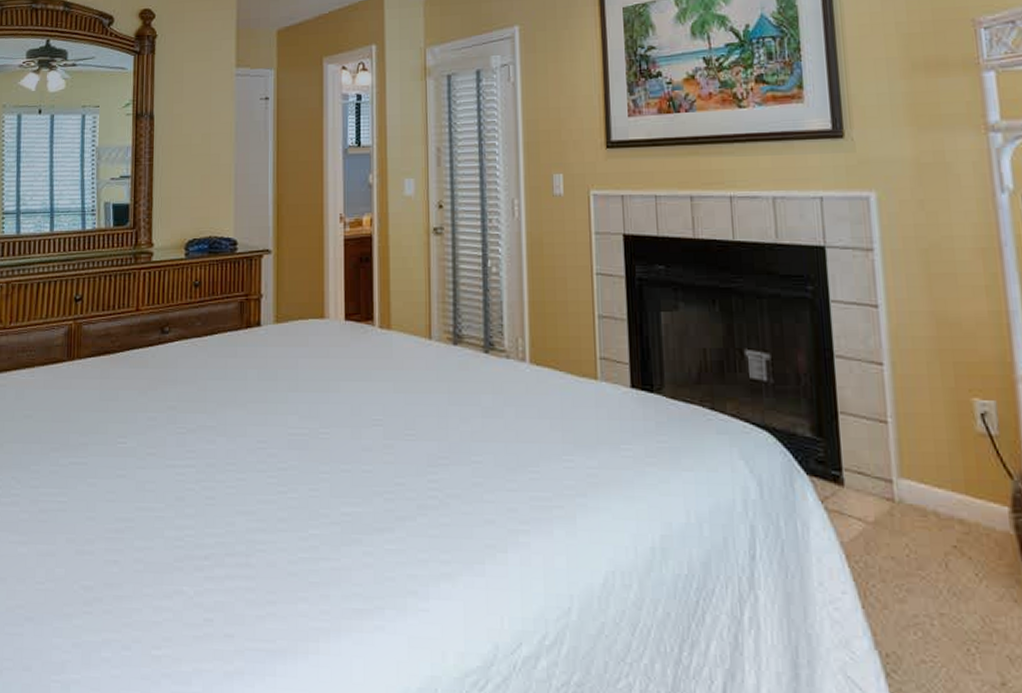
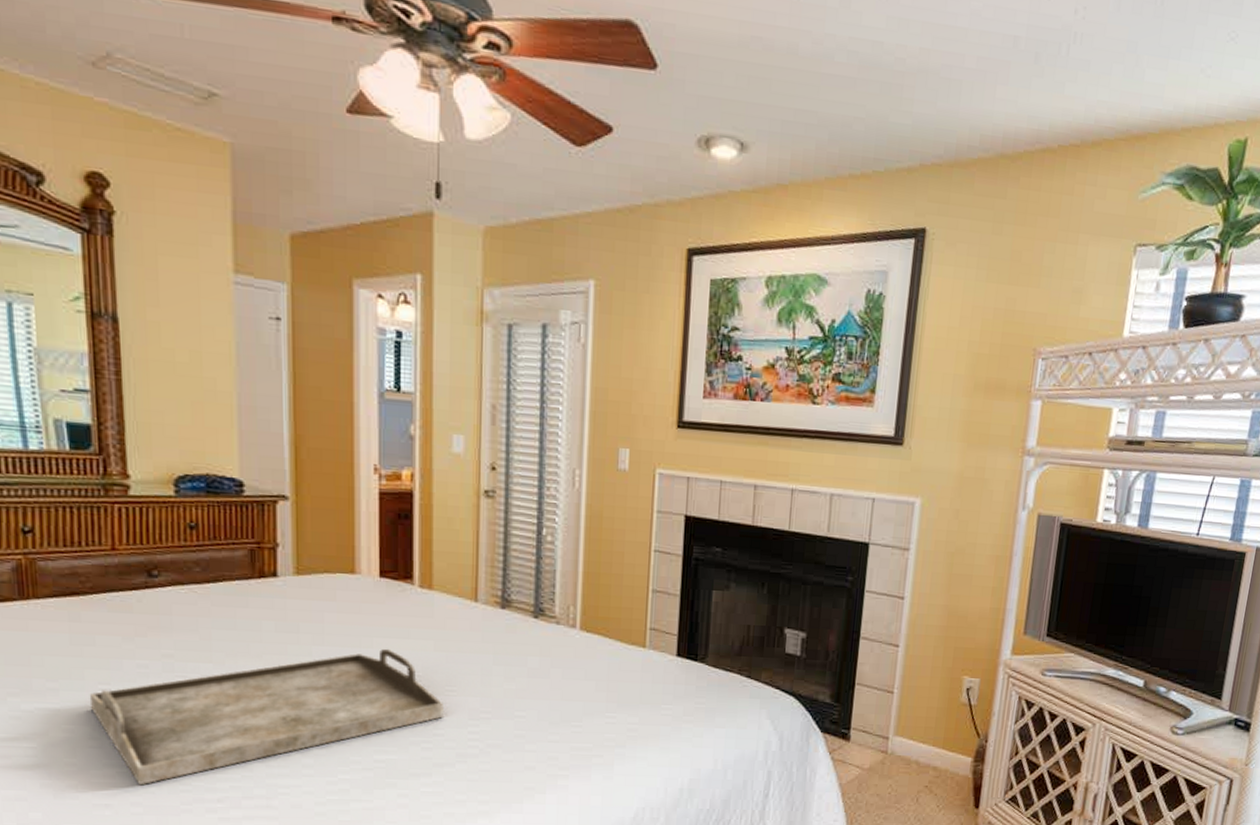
serving tray: none [110,392,404,541] -> present [89,648,443,786]

